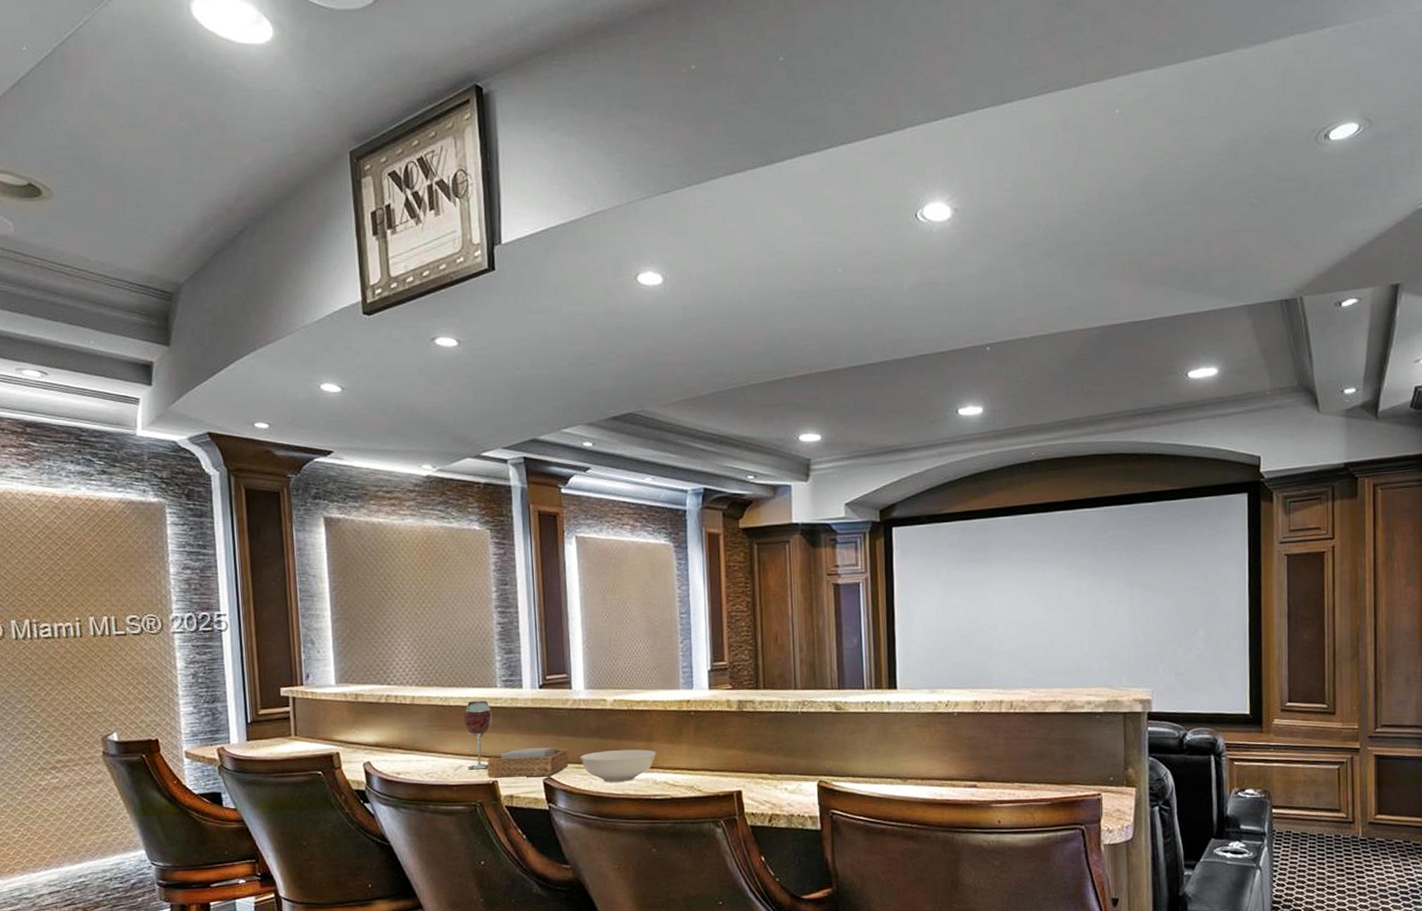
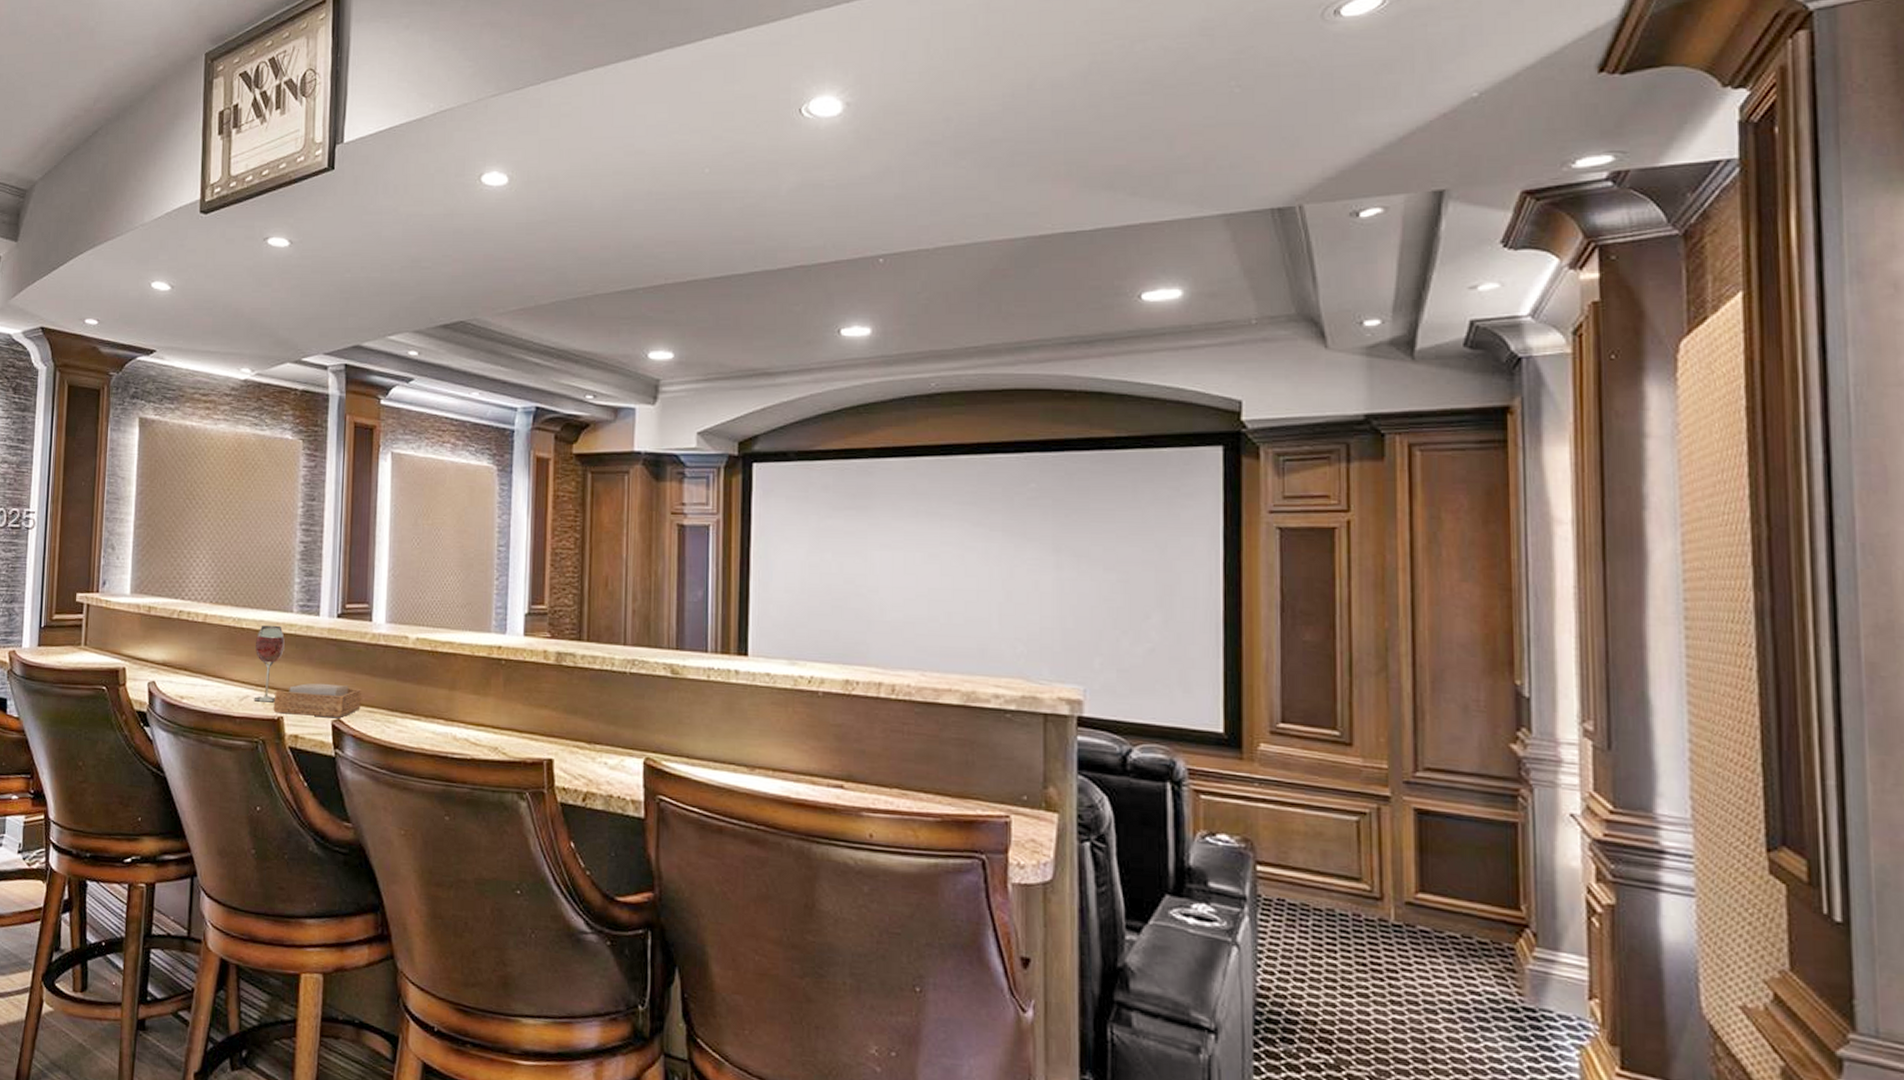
bowl: present [580,749,656,782] -> none [374,695,459,734]

